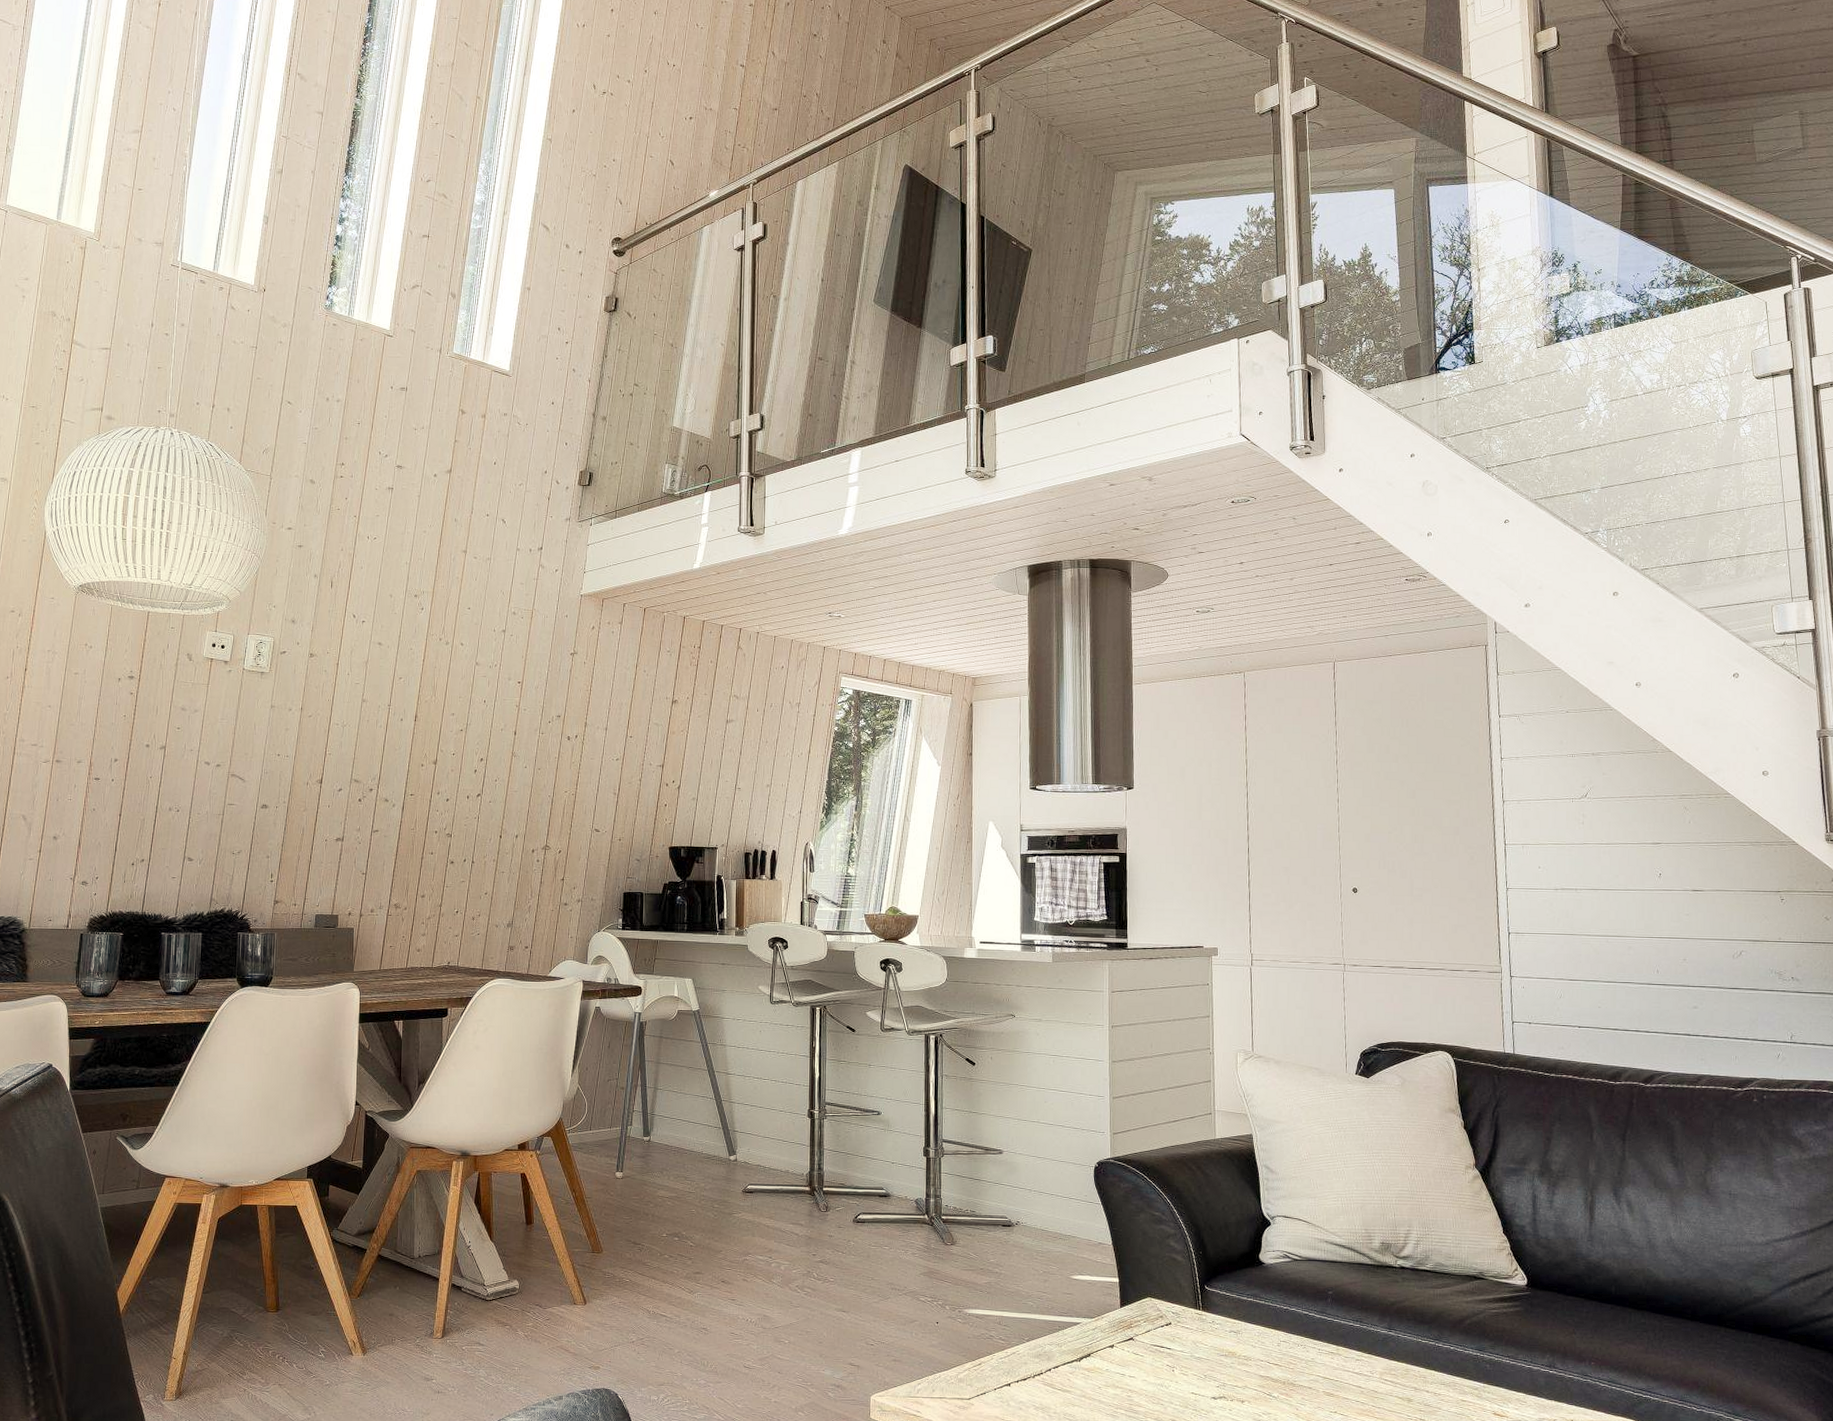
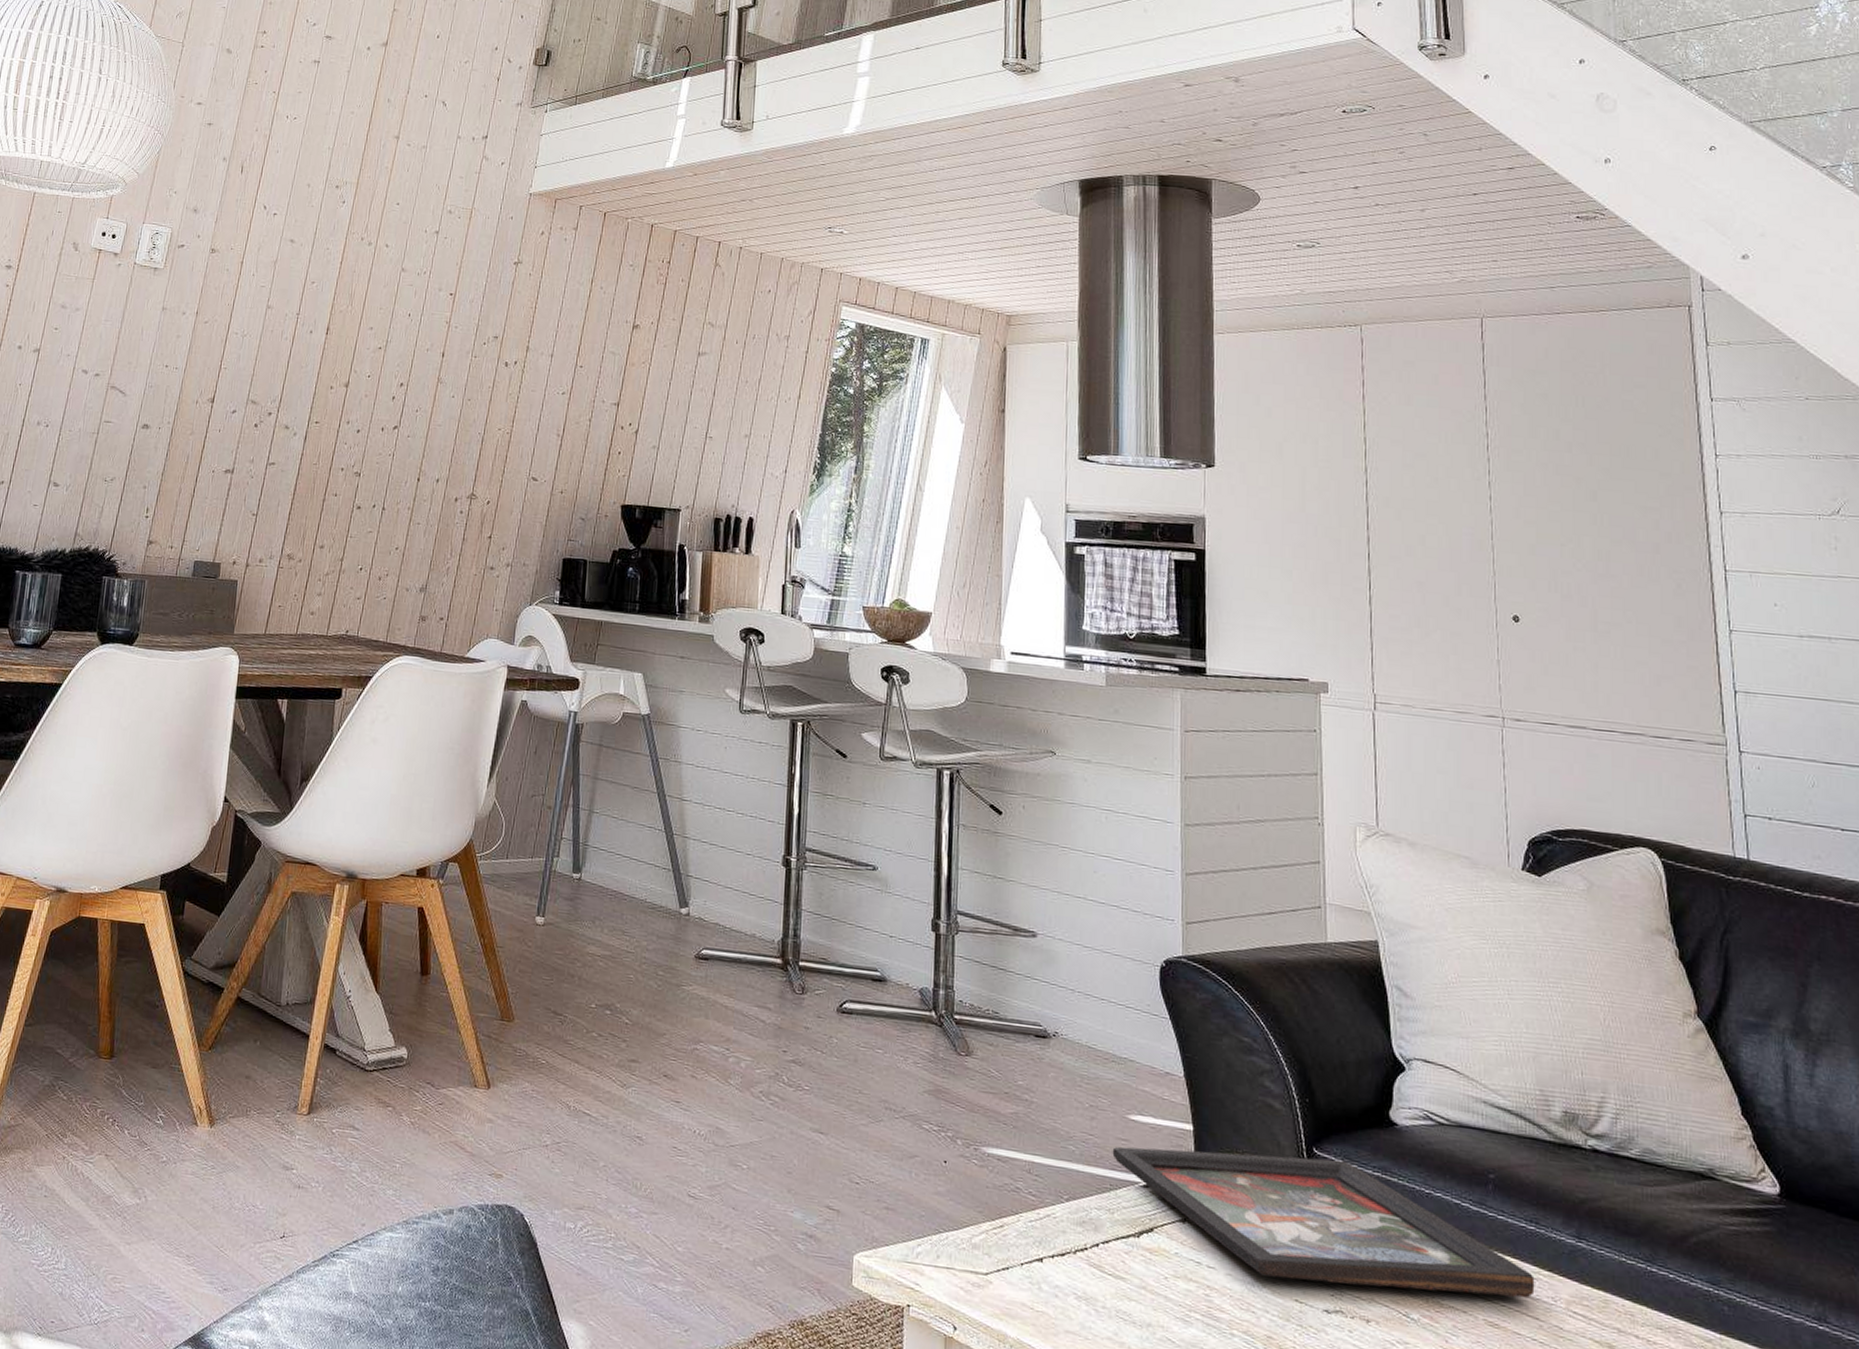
decorative tray: none [1060,1292,1359,1379] -> present [1112,1146,1535,1299]

